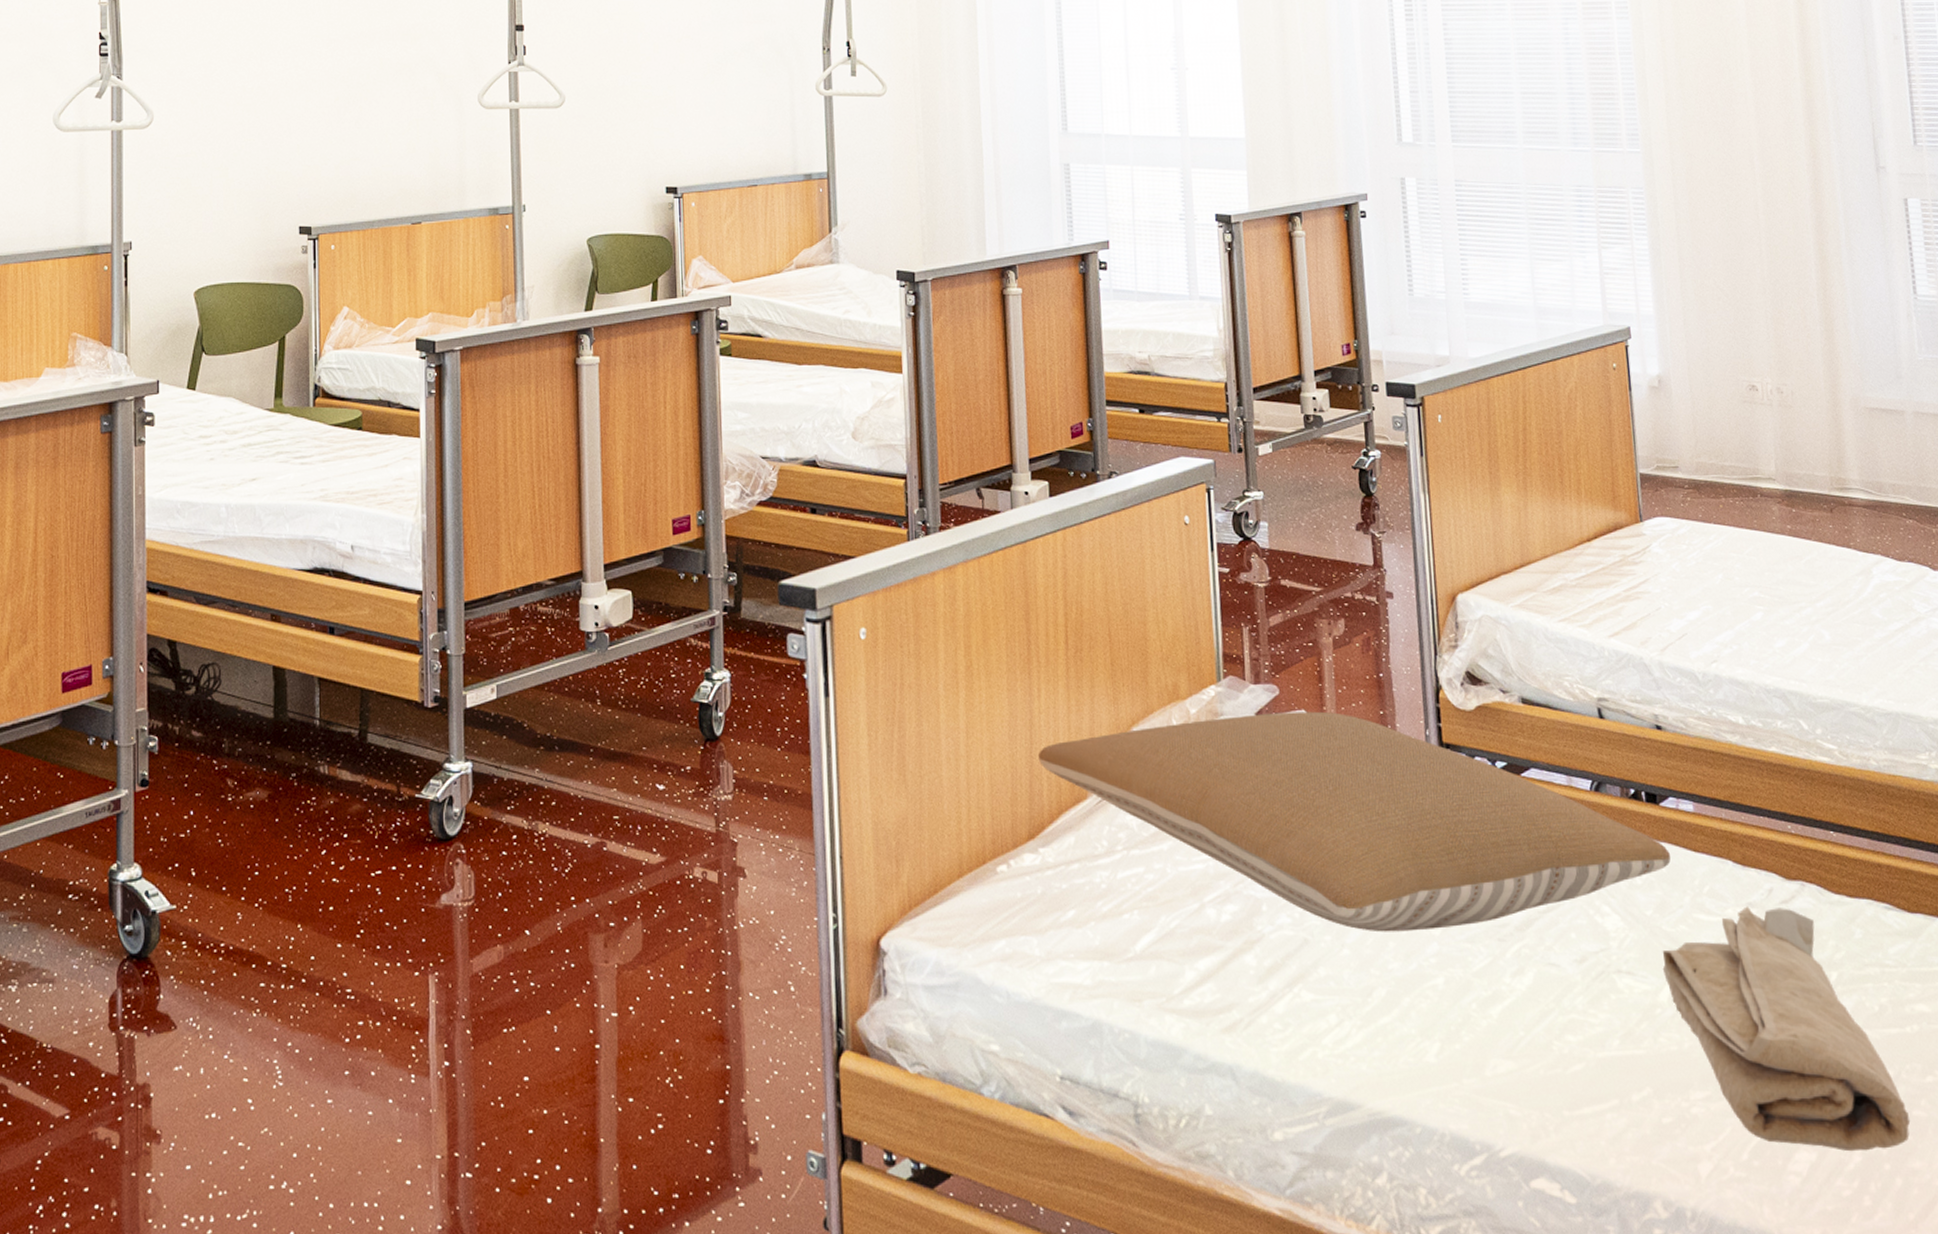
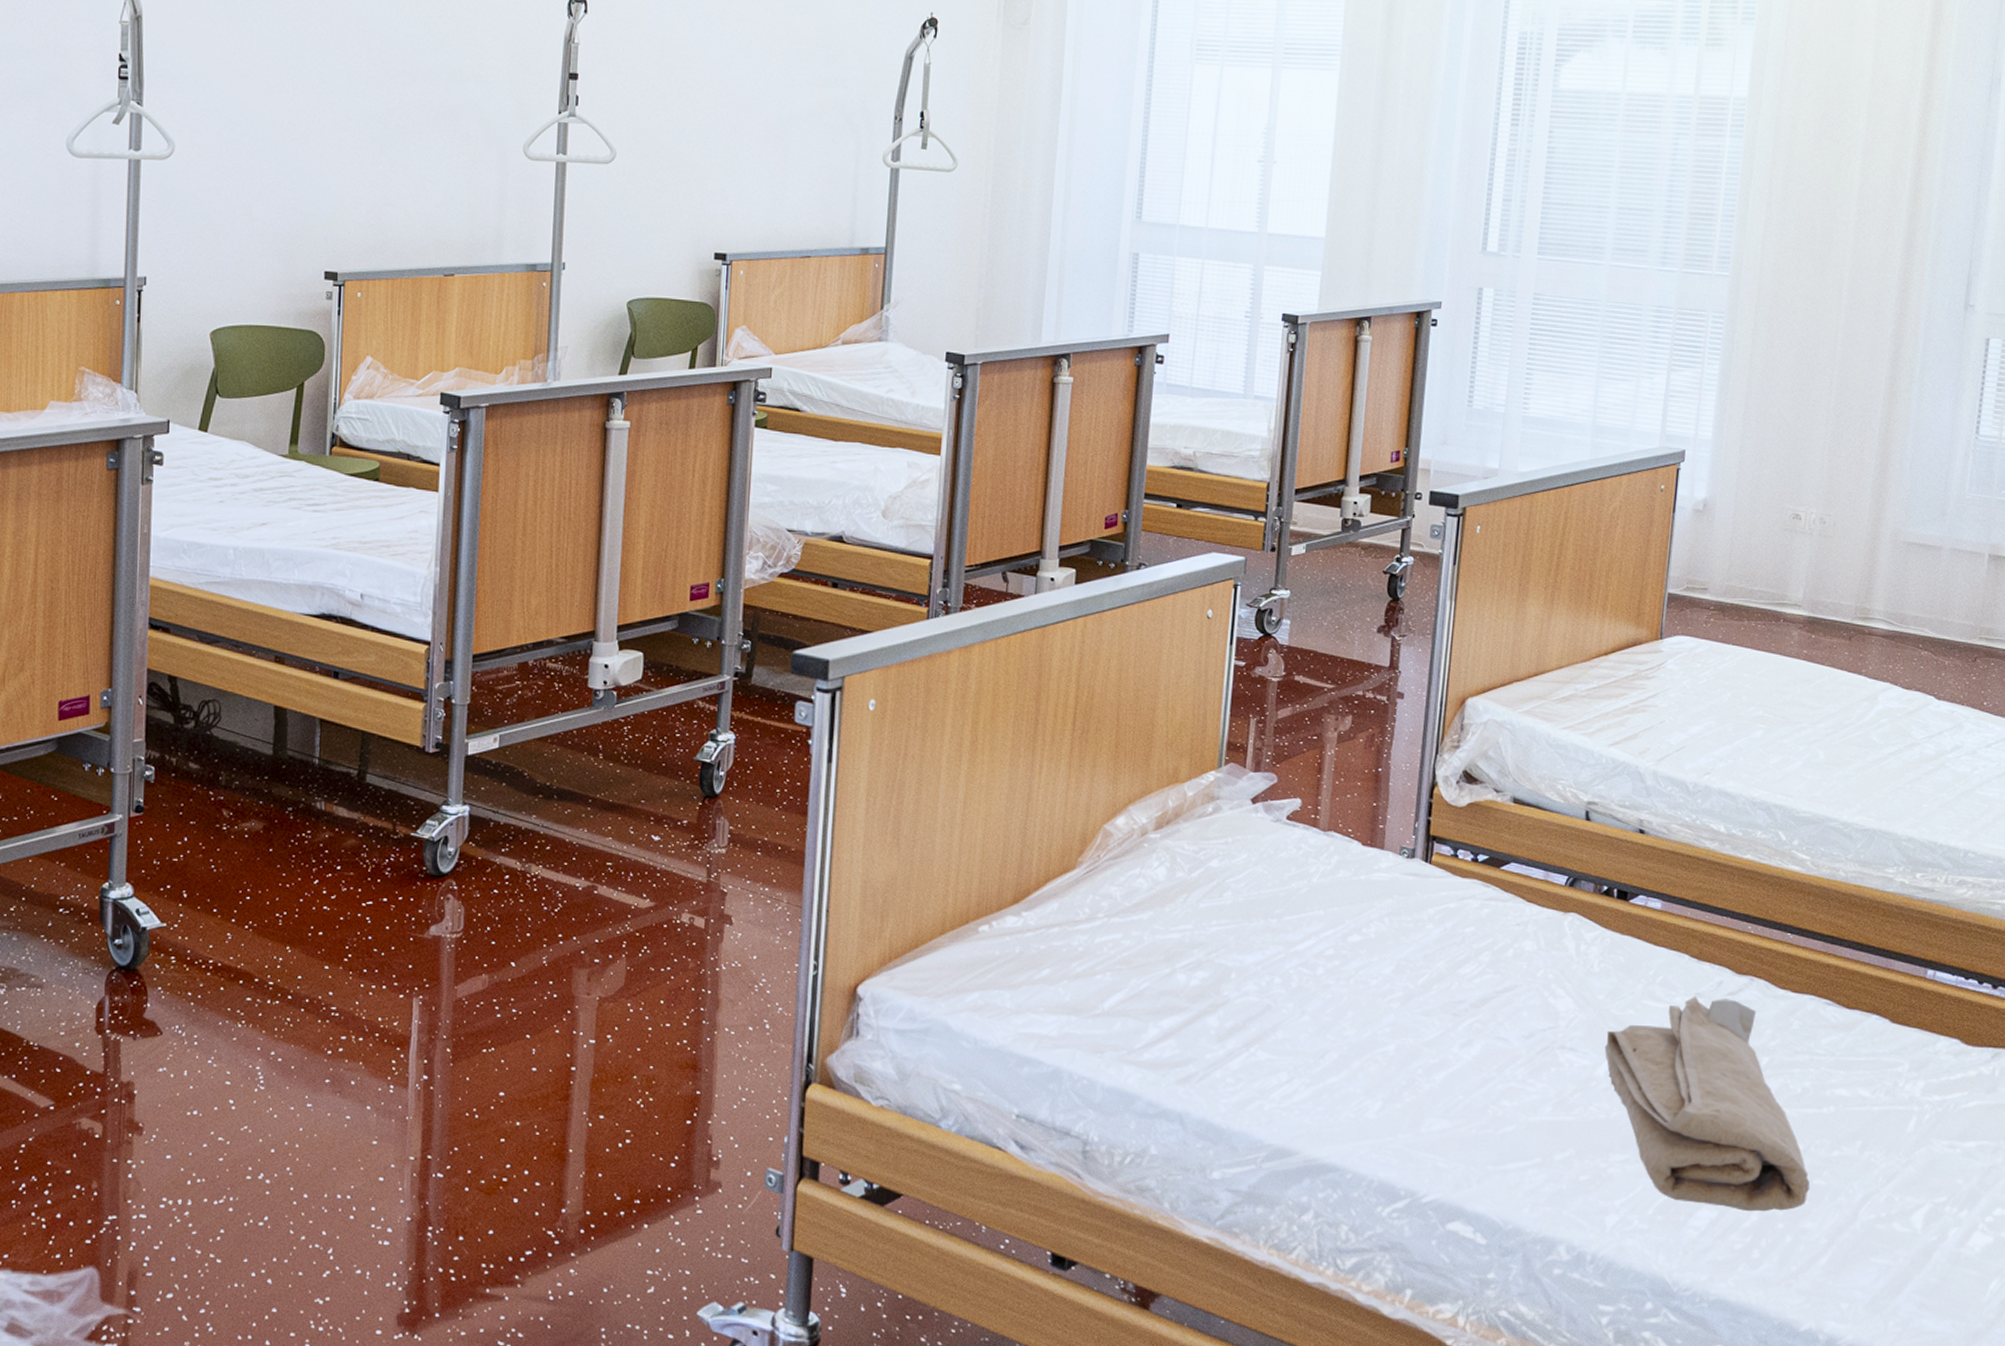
pillow: present [1037,711,1671,932] -> none [1031,799,1631,1003]

